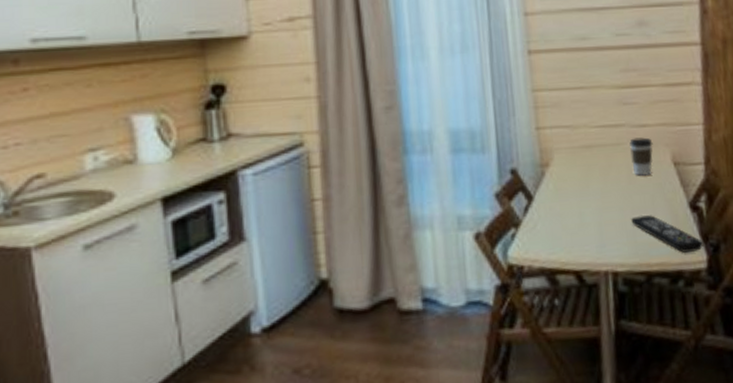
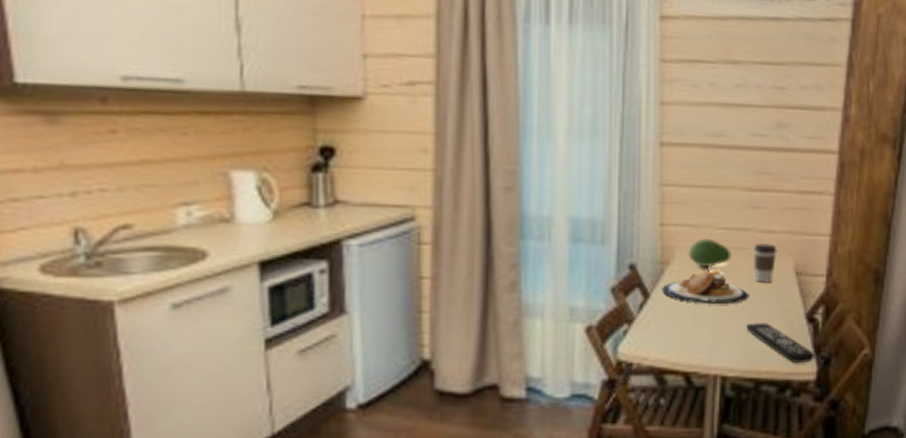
plate: none [544,168,631,202] -> present [662,271,749,303]
fruit: none [566,137,609,167] -> present [688,238,731,268]

